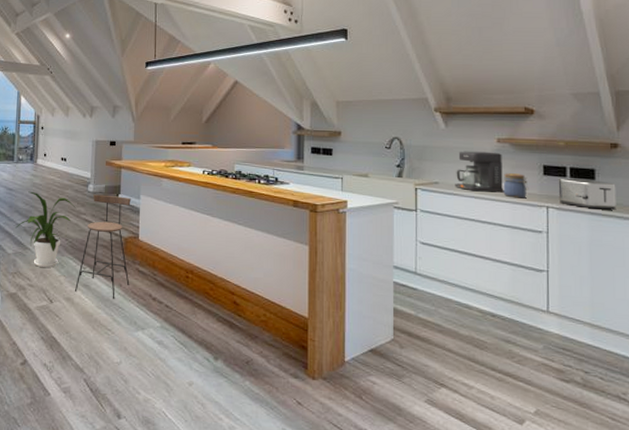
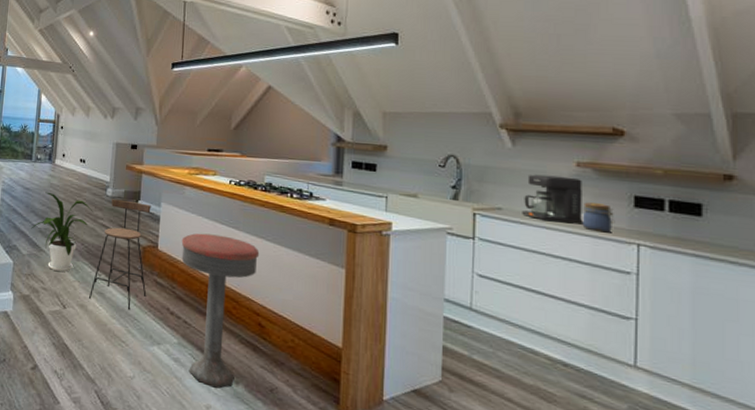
bar stool: none [160,221,233,365] -> present [181,233,260,388]
toaster: present [558,178,617,210] -> none [653,211,730,254]

